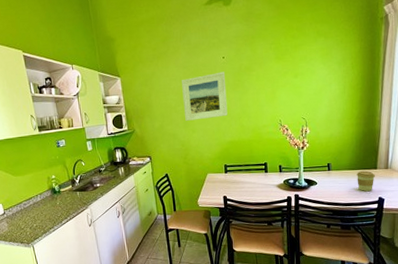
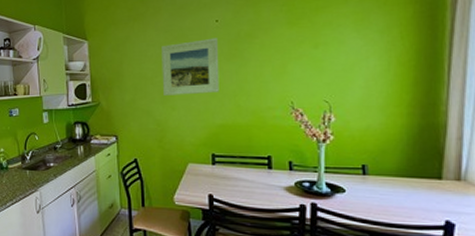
coffee cup: present [357,170,375,191] -> none [408,180,439,210]

